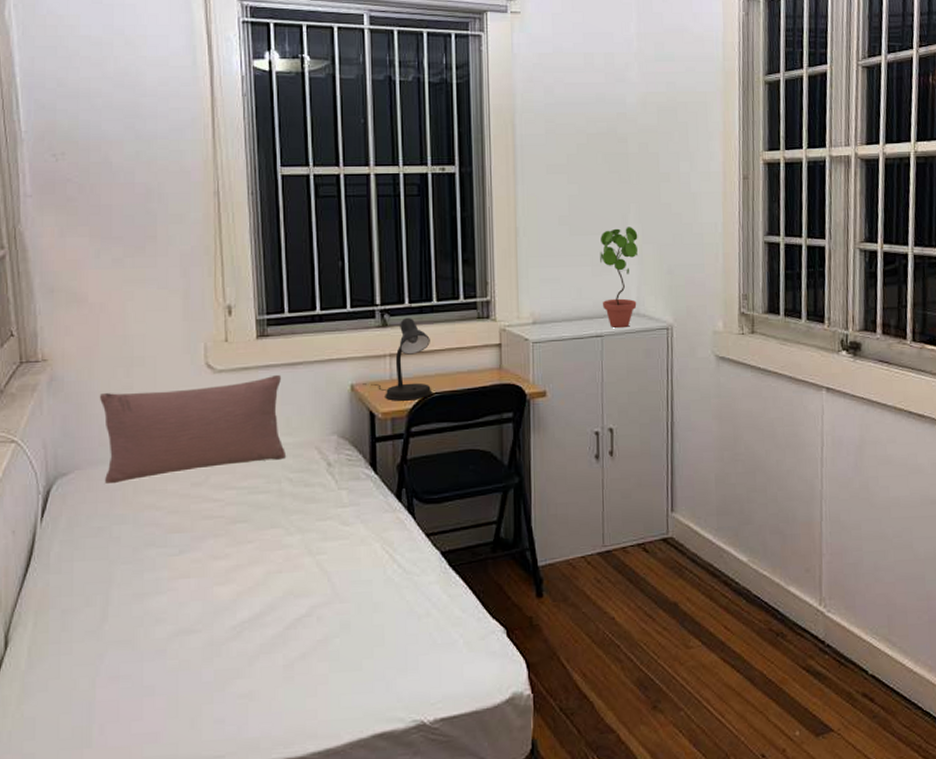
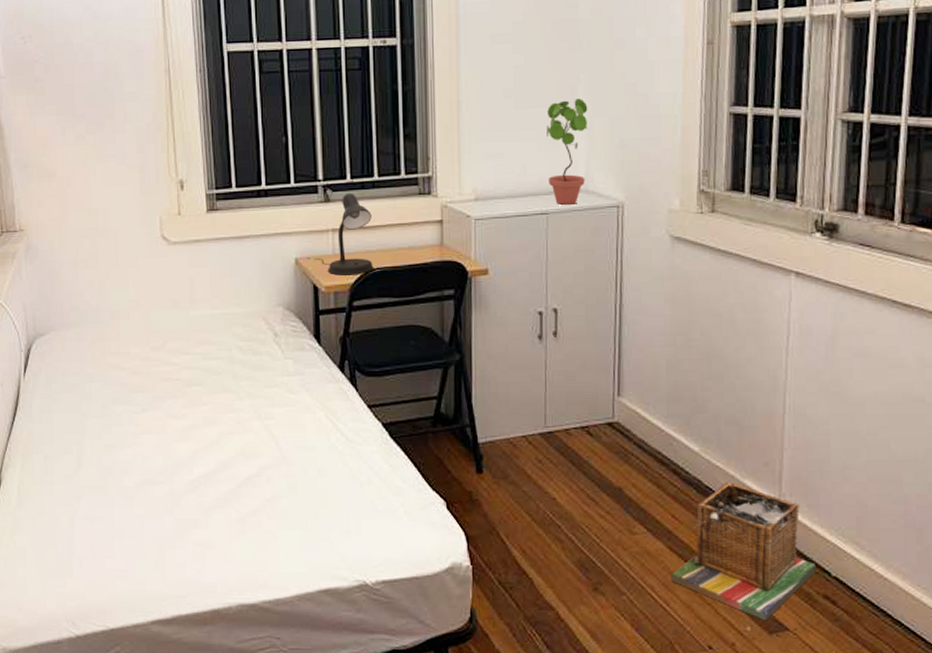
pillow: present [99,374,285,485] -> none [69,247,235,346]
laundry basket: none [726,590,855,724] -> present [672,482,816,621]

